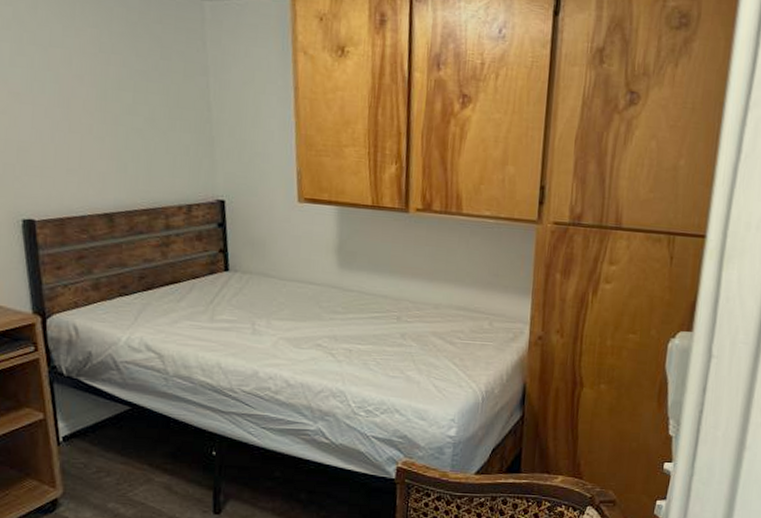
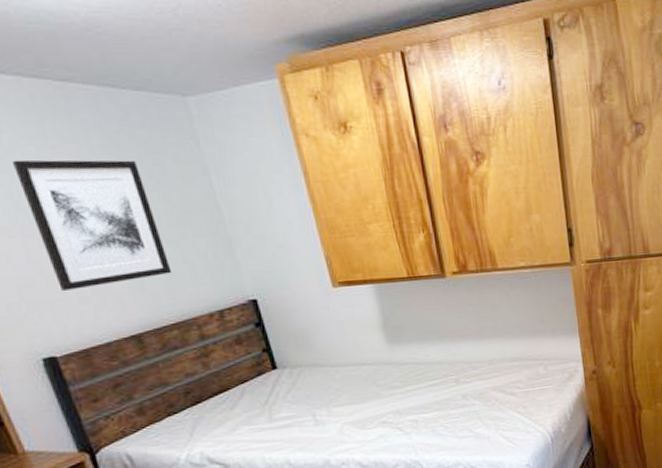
wall art: none [39,34,155,162] -> present [11,159,172,291]

